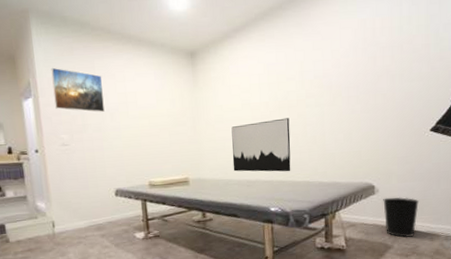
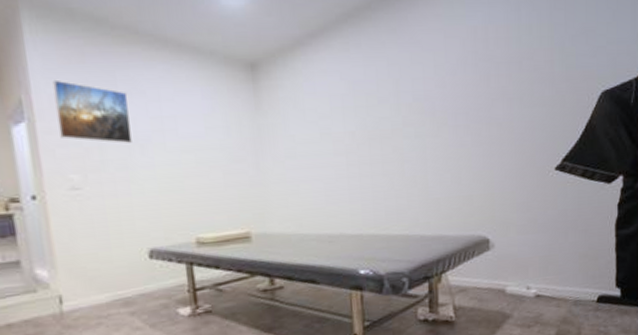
wall art: present [231,118,291,172] -> none [307,152,385,224]
wastebasket: present [383,196,419,238] -> none [499,252,542,305]

